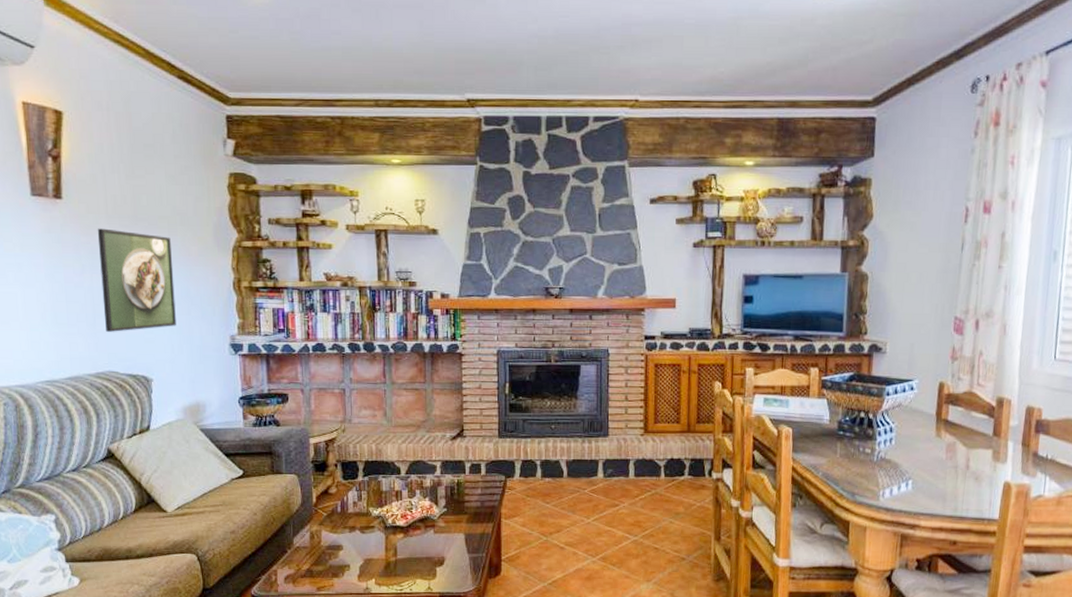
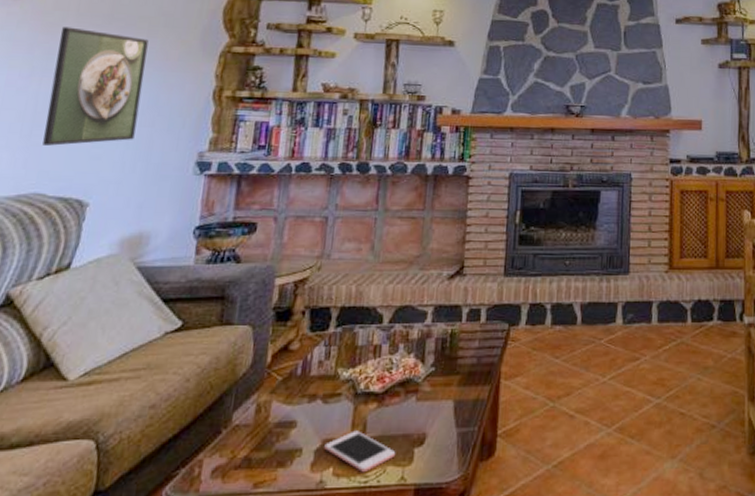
cell phone: none [366,553,422,584] -> present [324,430,396,473]

